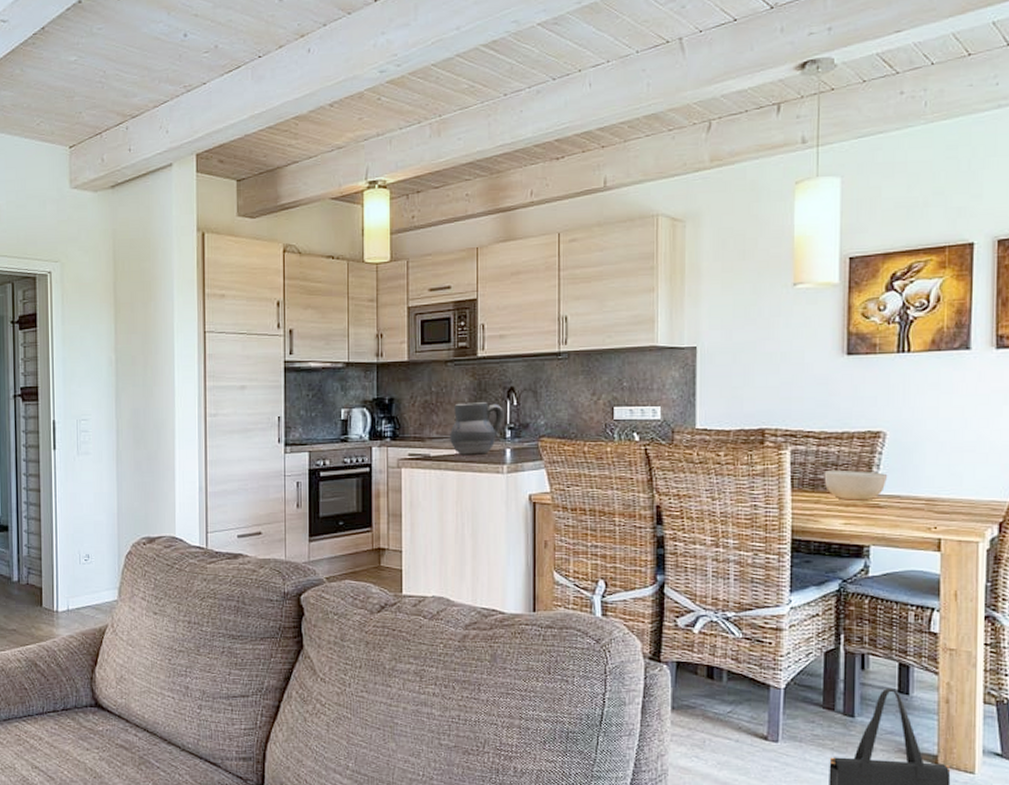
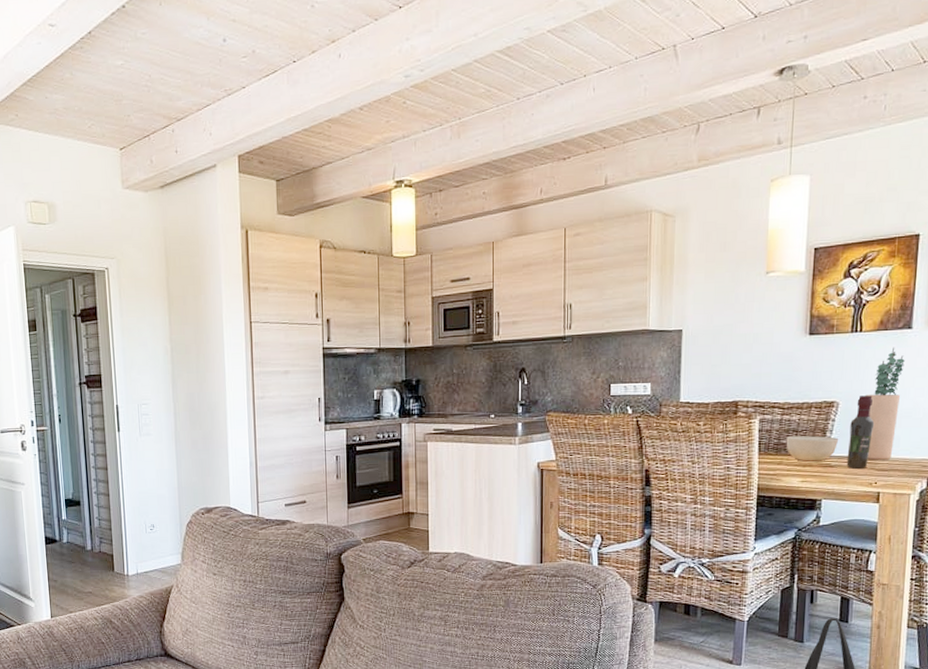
ceramic jug: present [450,401,505,456] -> none [470,381,517,430]
wine bottle: none [898,425,931,512] -> present [846,395,875,470]
vase: none [917,370,964,502] -> present [865,347,905,461]

